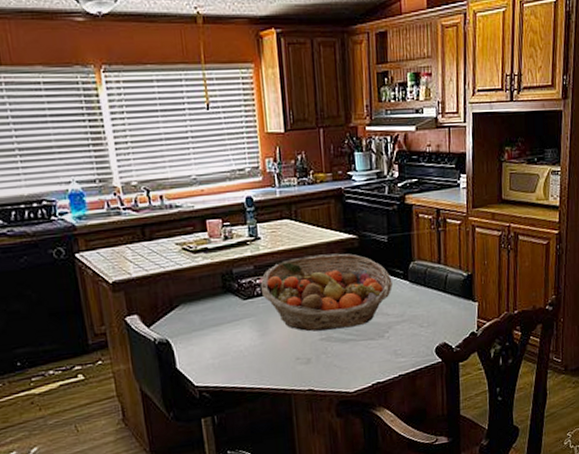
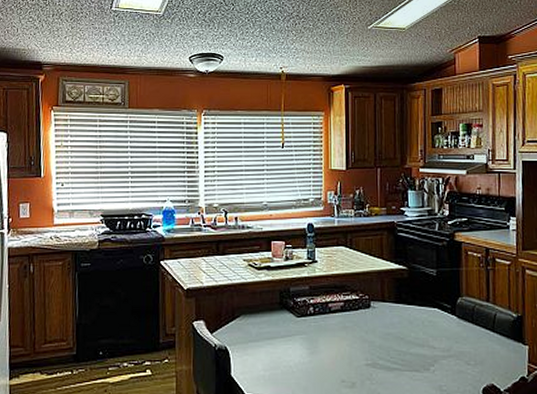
fruit basket: present [260,253,393,332] -> none [313,282,440,356]

